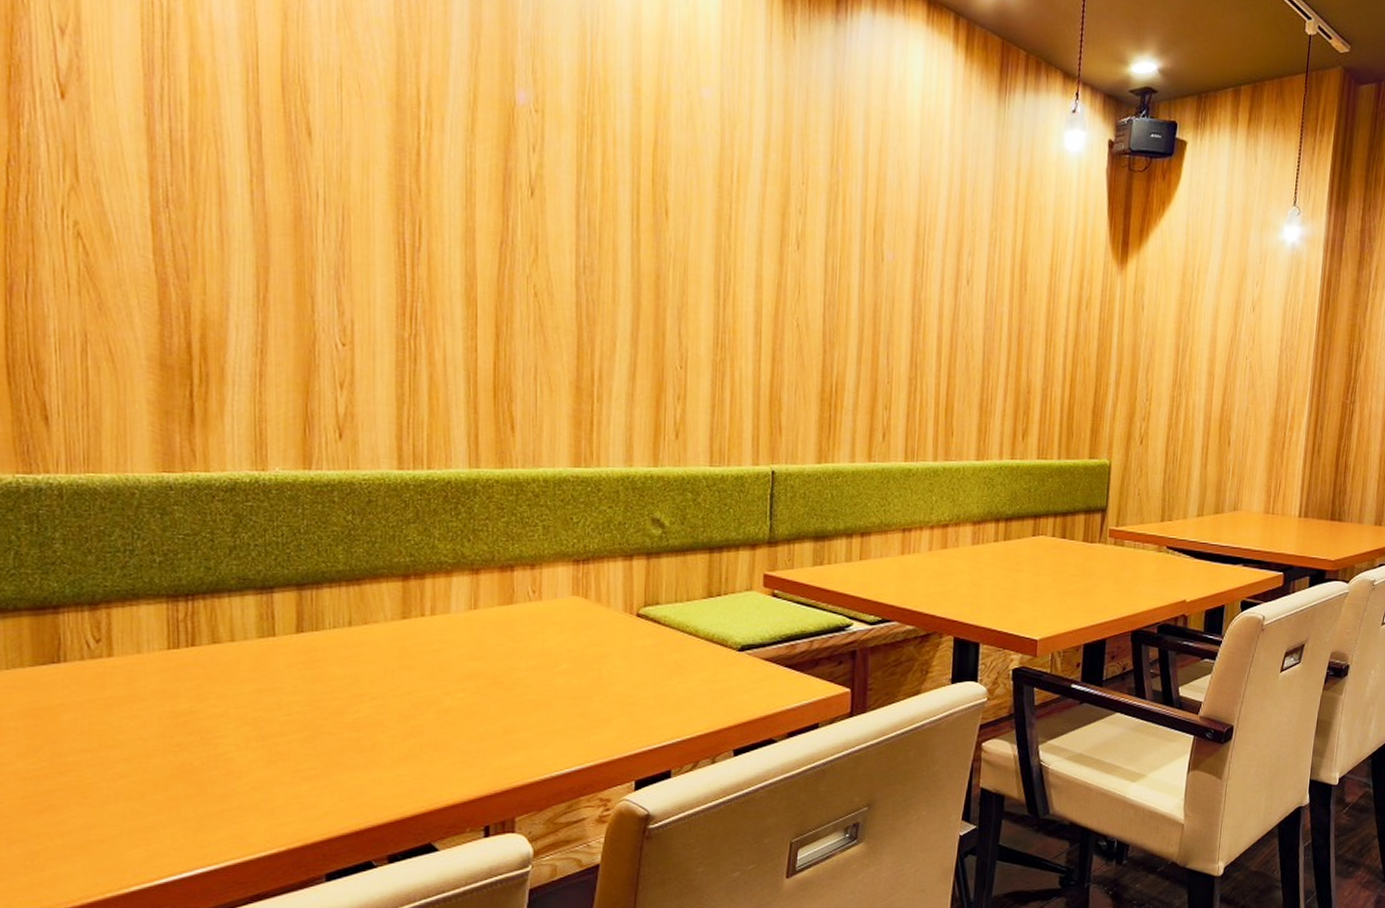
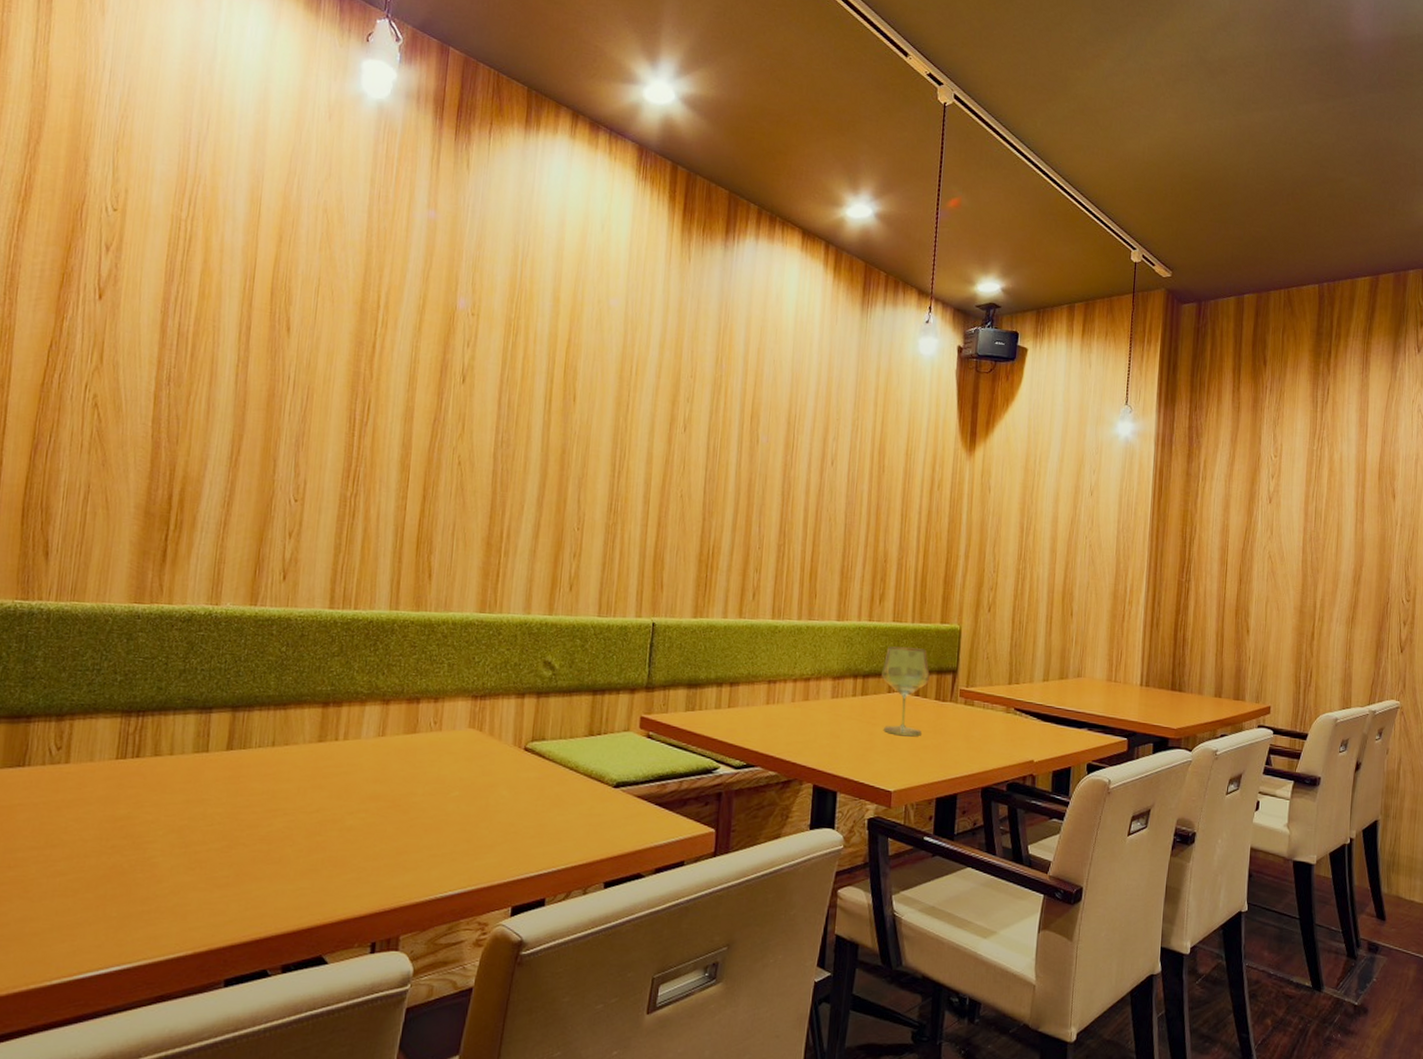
wine glass: none [1026,486,1077,582] -> present [882,646,930,737]

